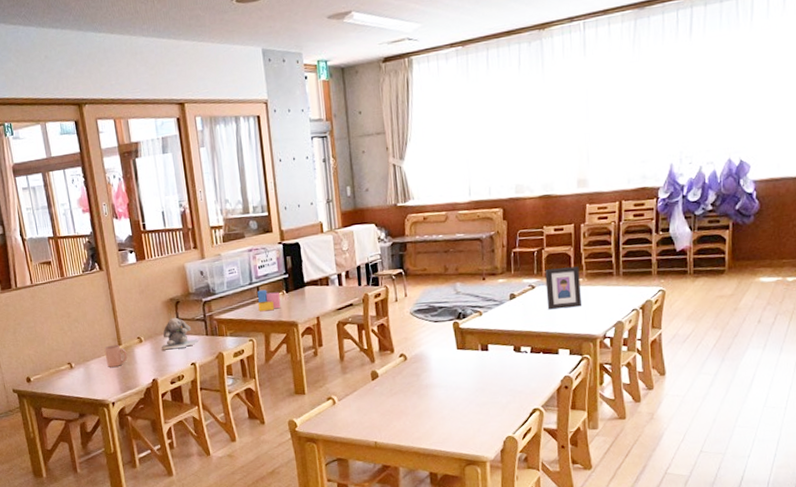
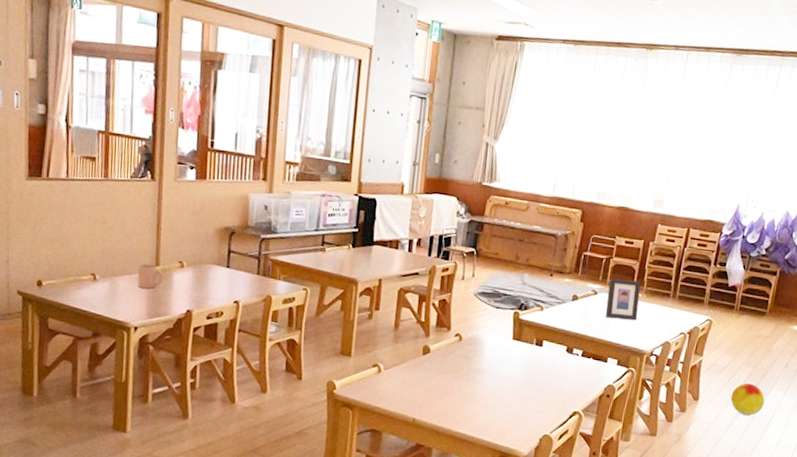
stuffed animal: present [161,317,199,350] -> none [203,248,248,284]
toy blocks: present [258,290,281,312] -> none [319,239,345,263]
toy ball: none [701,347,741,381] -> present [730,383,765,416]

